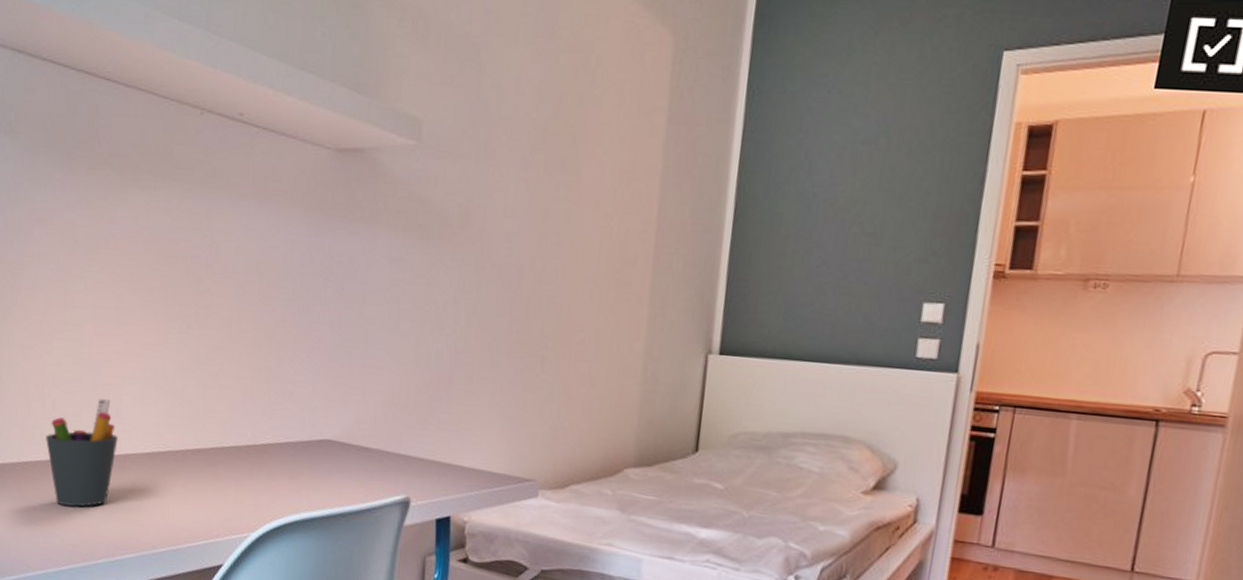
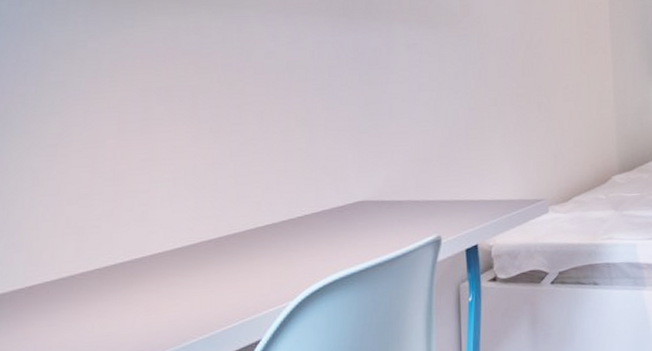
pen holder: present [46,399,118,507] -> none [57,206,143,322]

